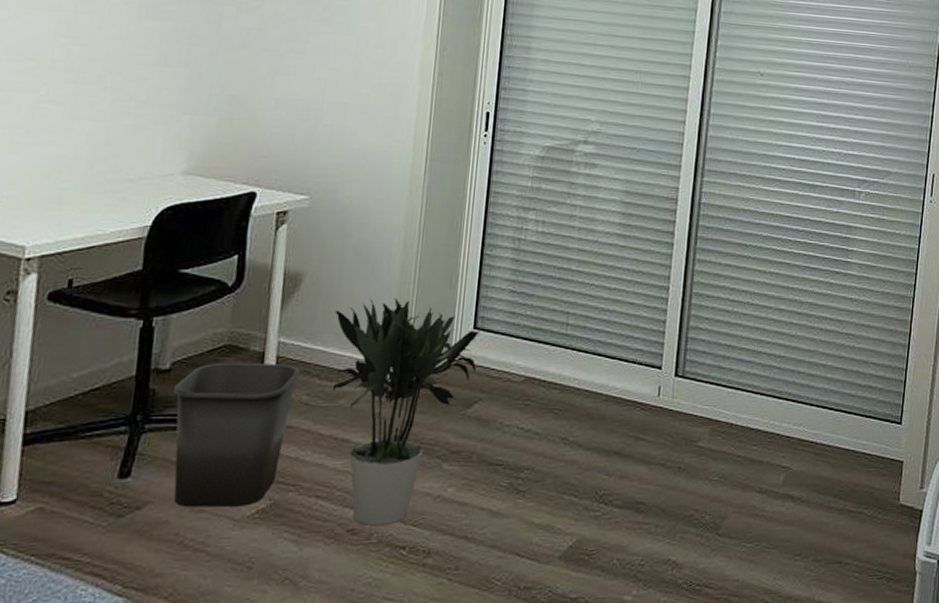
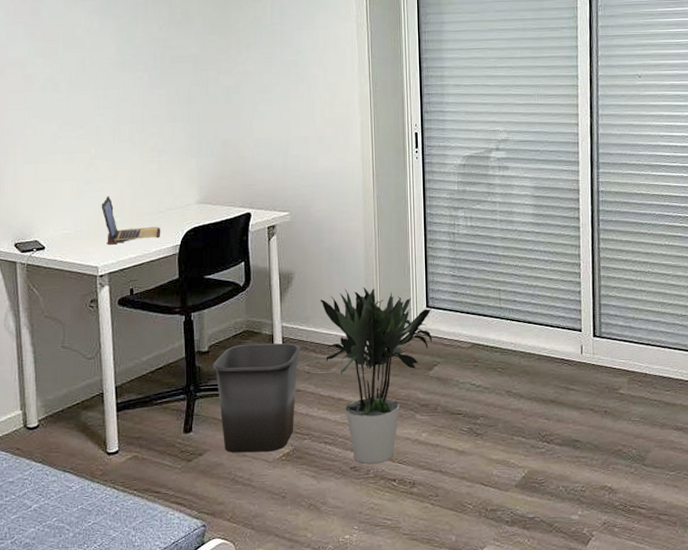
laptop: none [42,153,125,218] -> present [101,196,160,244]

